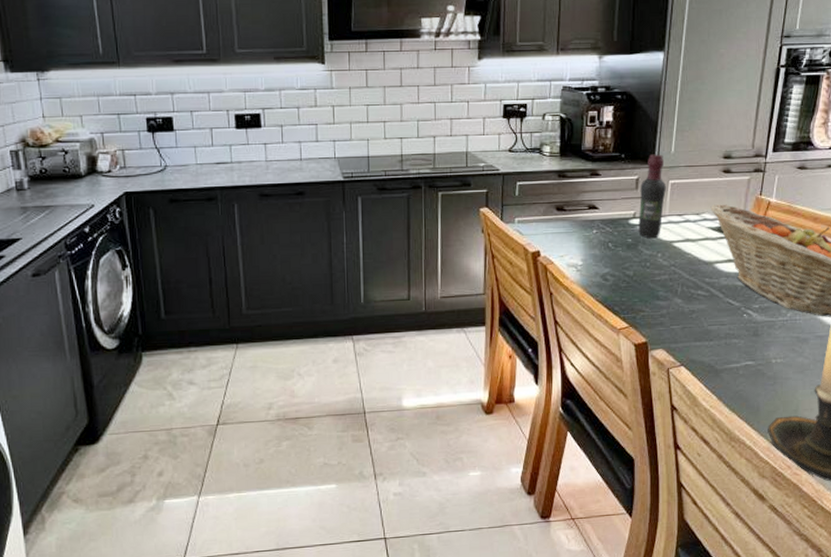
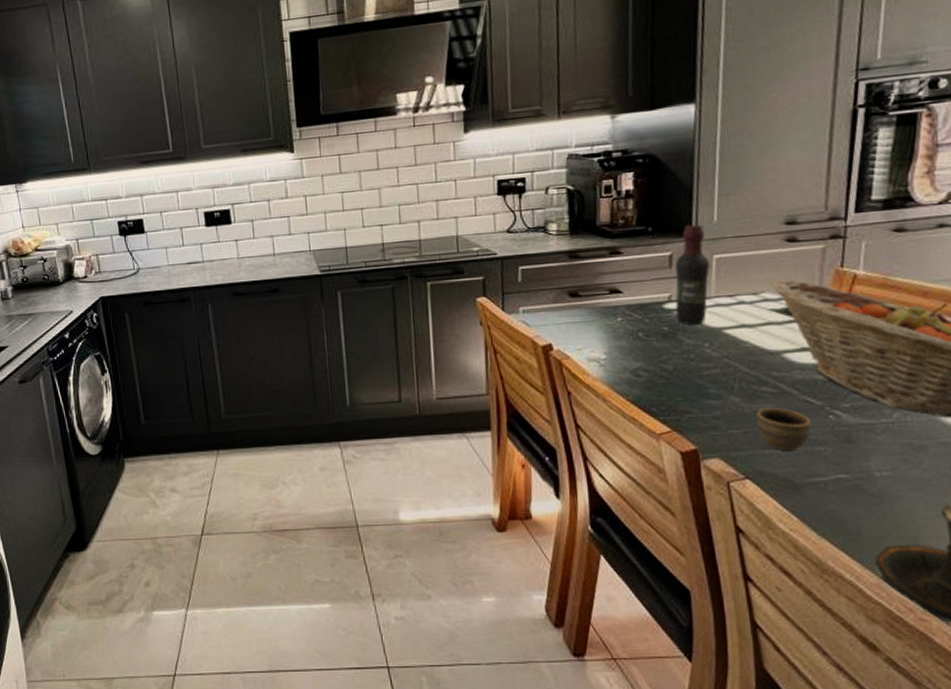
cup: none [693,308,732,343] -> present [757,408,812,451]

